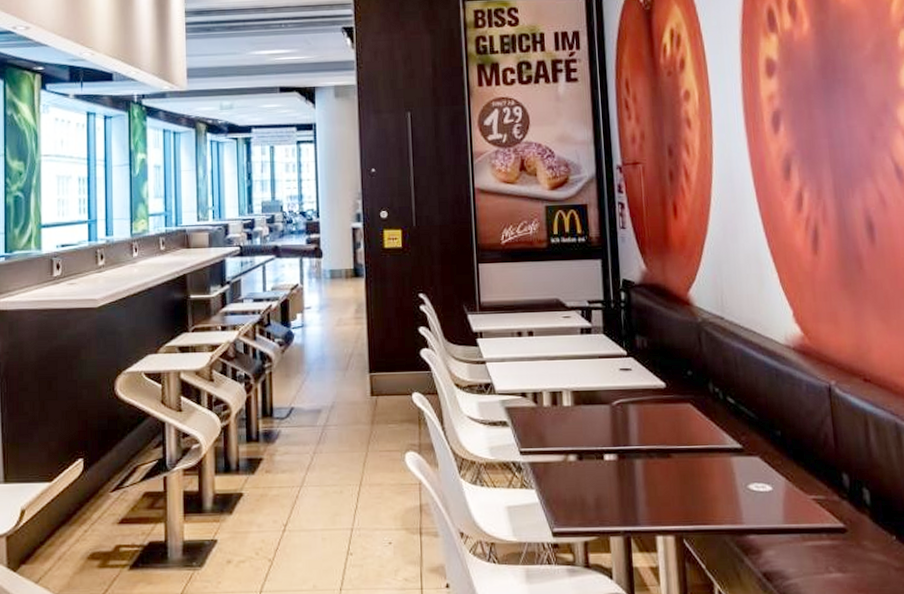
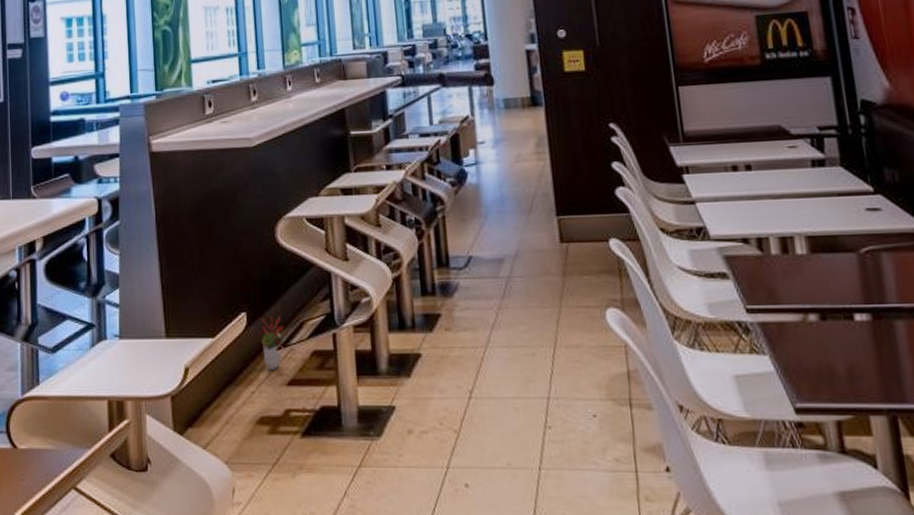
decorative plant: none [96,461,118,511] -> present [261,316,284,371]

